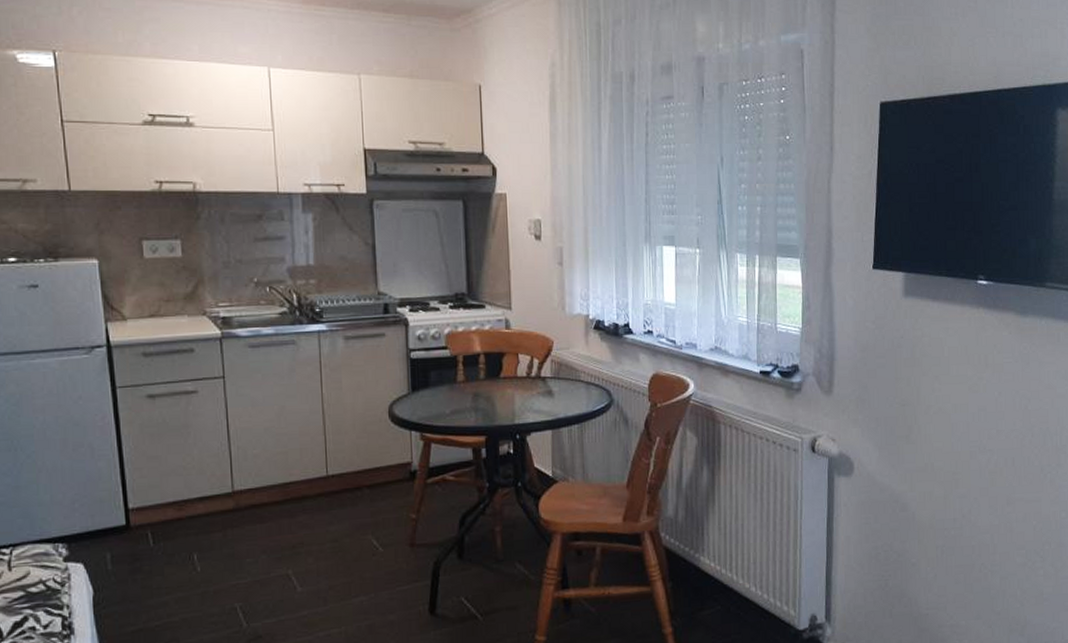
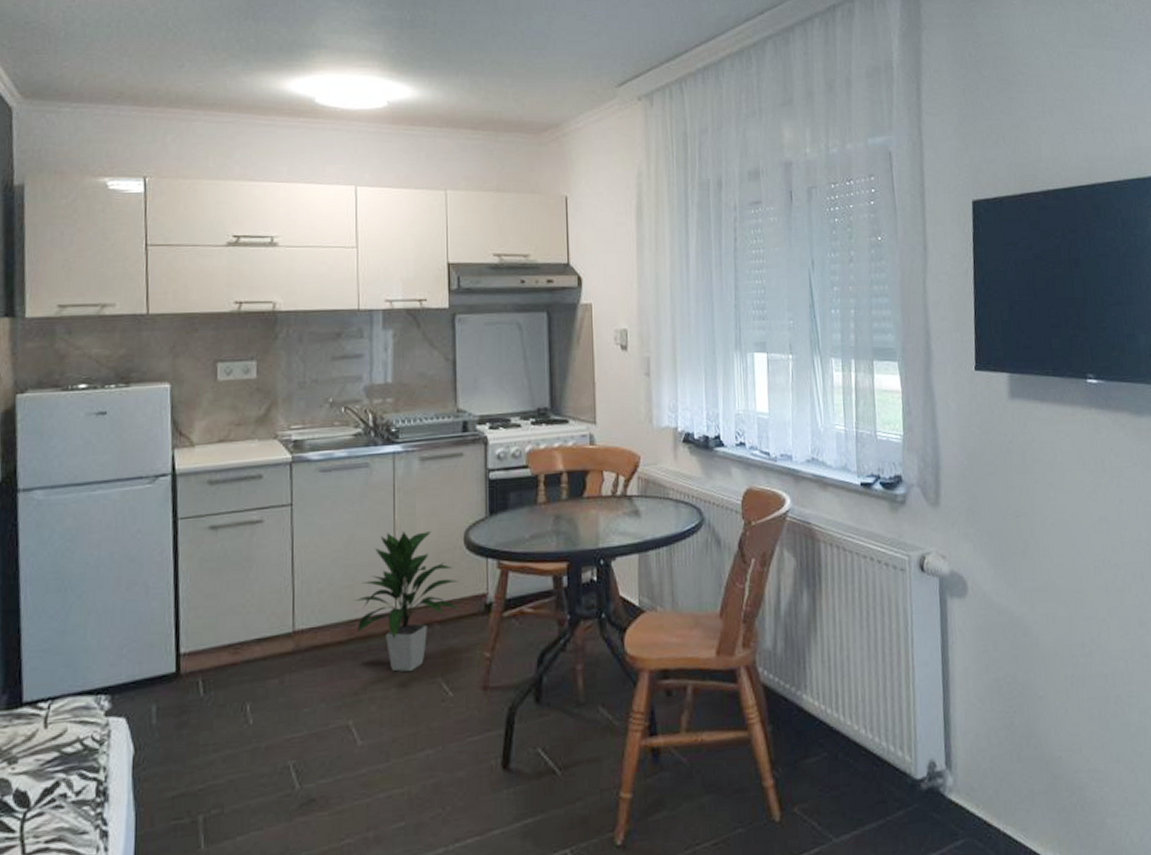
indoor plant: none [287,403,387,530] -> present [353,530,460,672]

